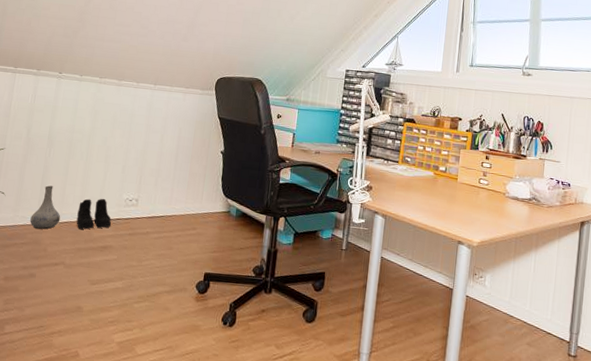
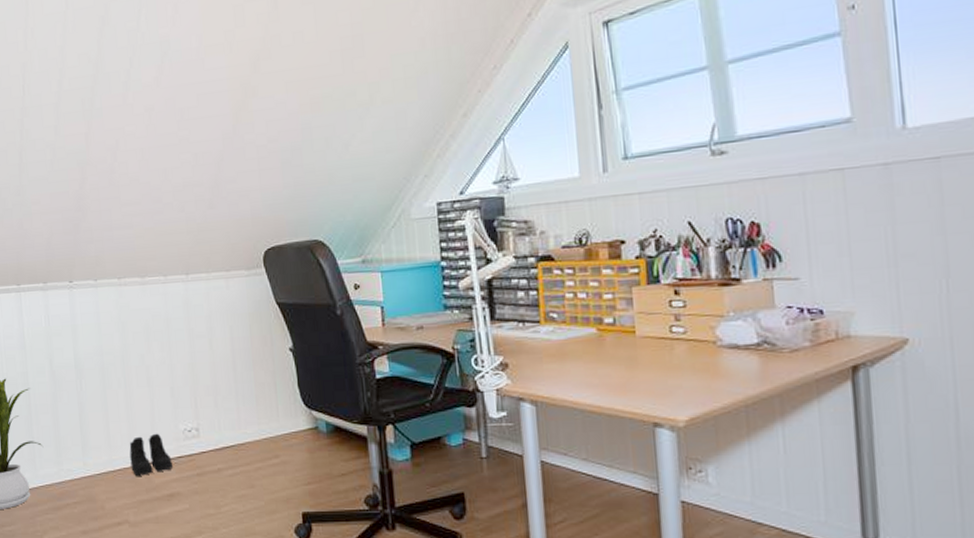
vase: present [30,185,61,229] -> none [77,426,112,482]

